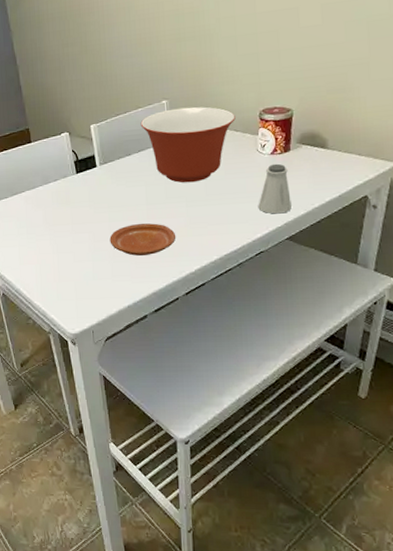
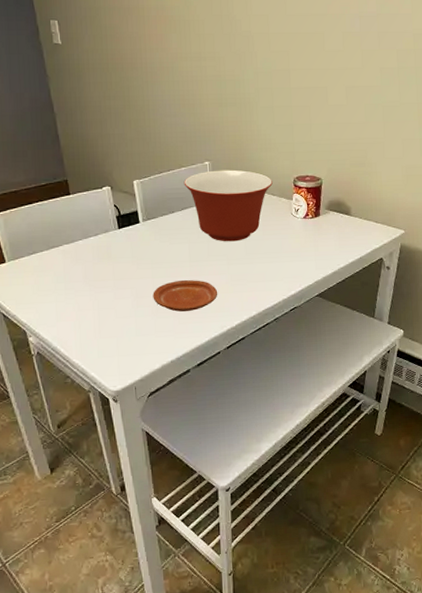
saltshaker: present [258,163,292,214] -> none [292,227,321,273]

